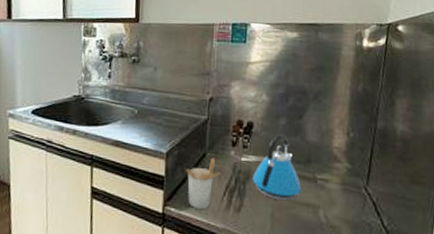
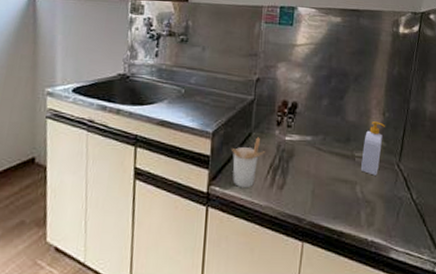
kettle: present [252,134,301,201] -> none [295,114,340,178]
soap bottle: none [323,142,350,200] -> present [360,121,385,176]

